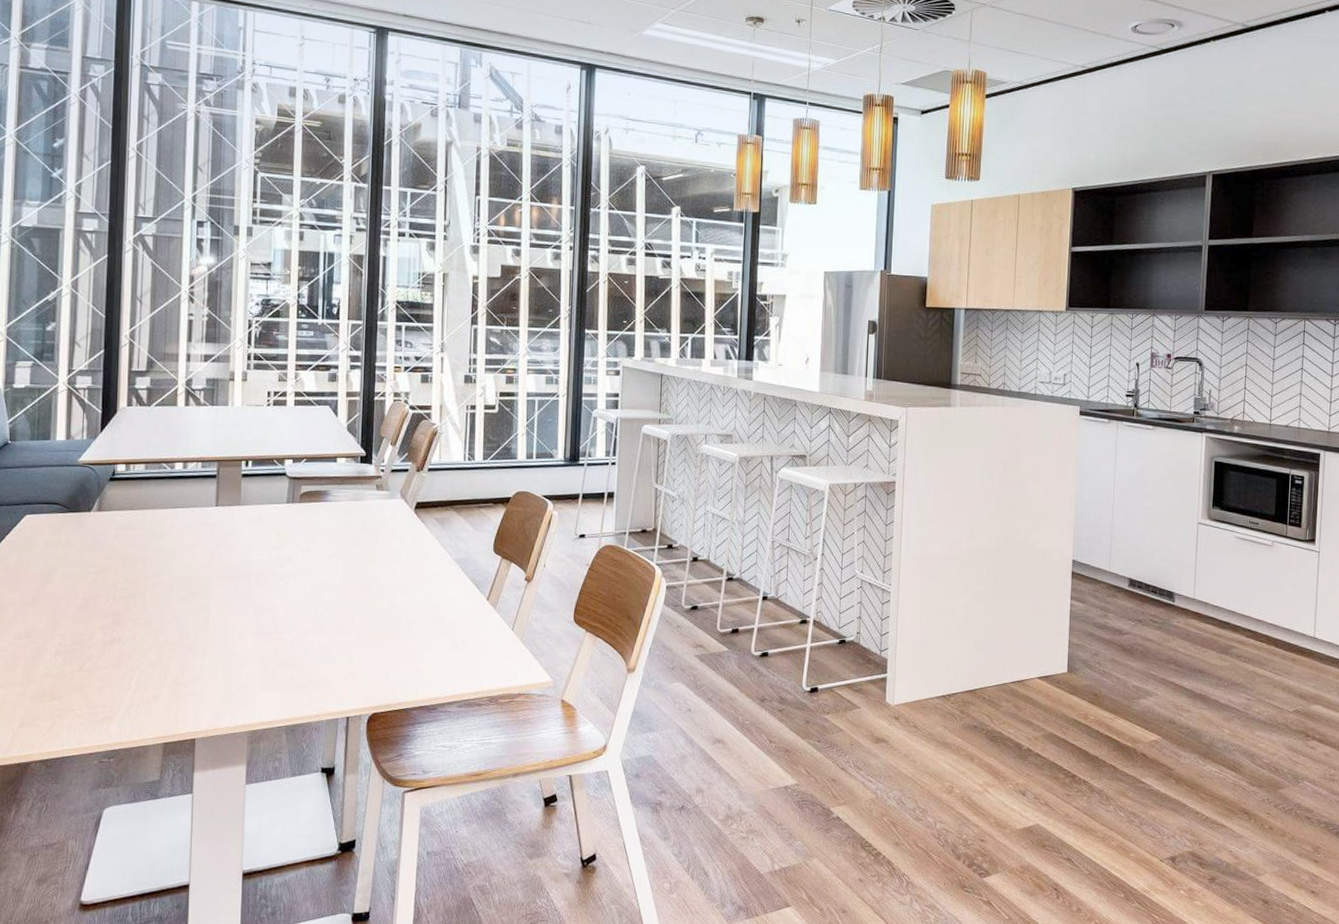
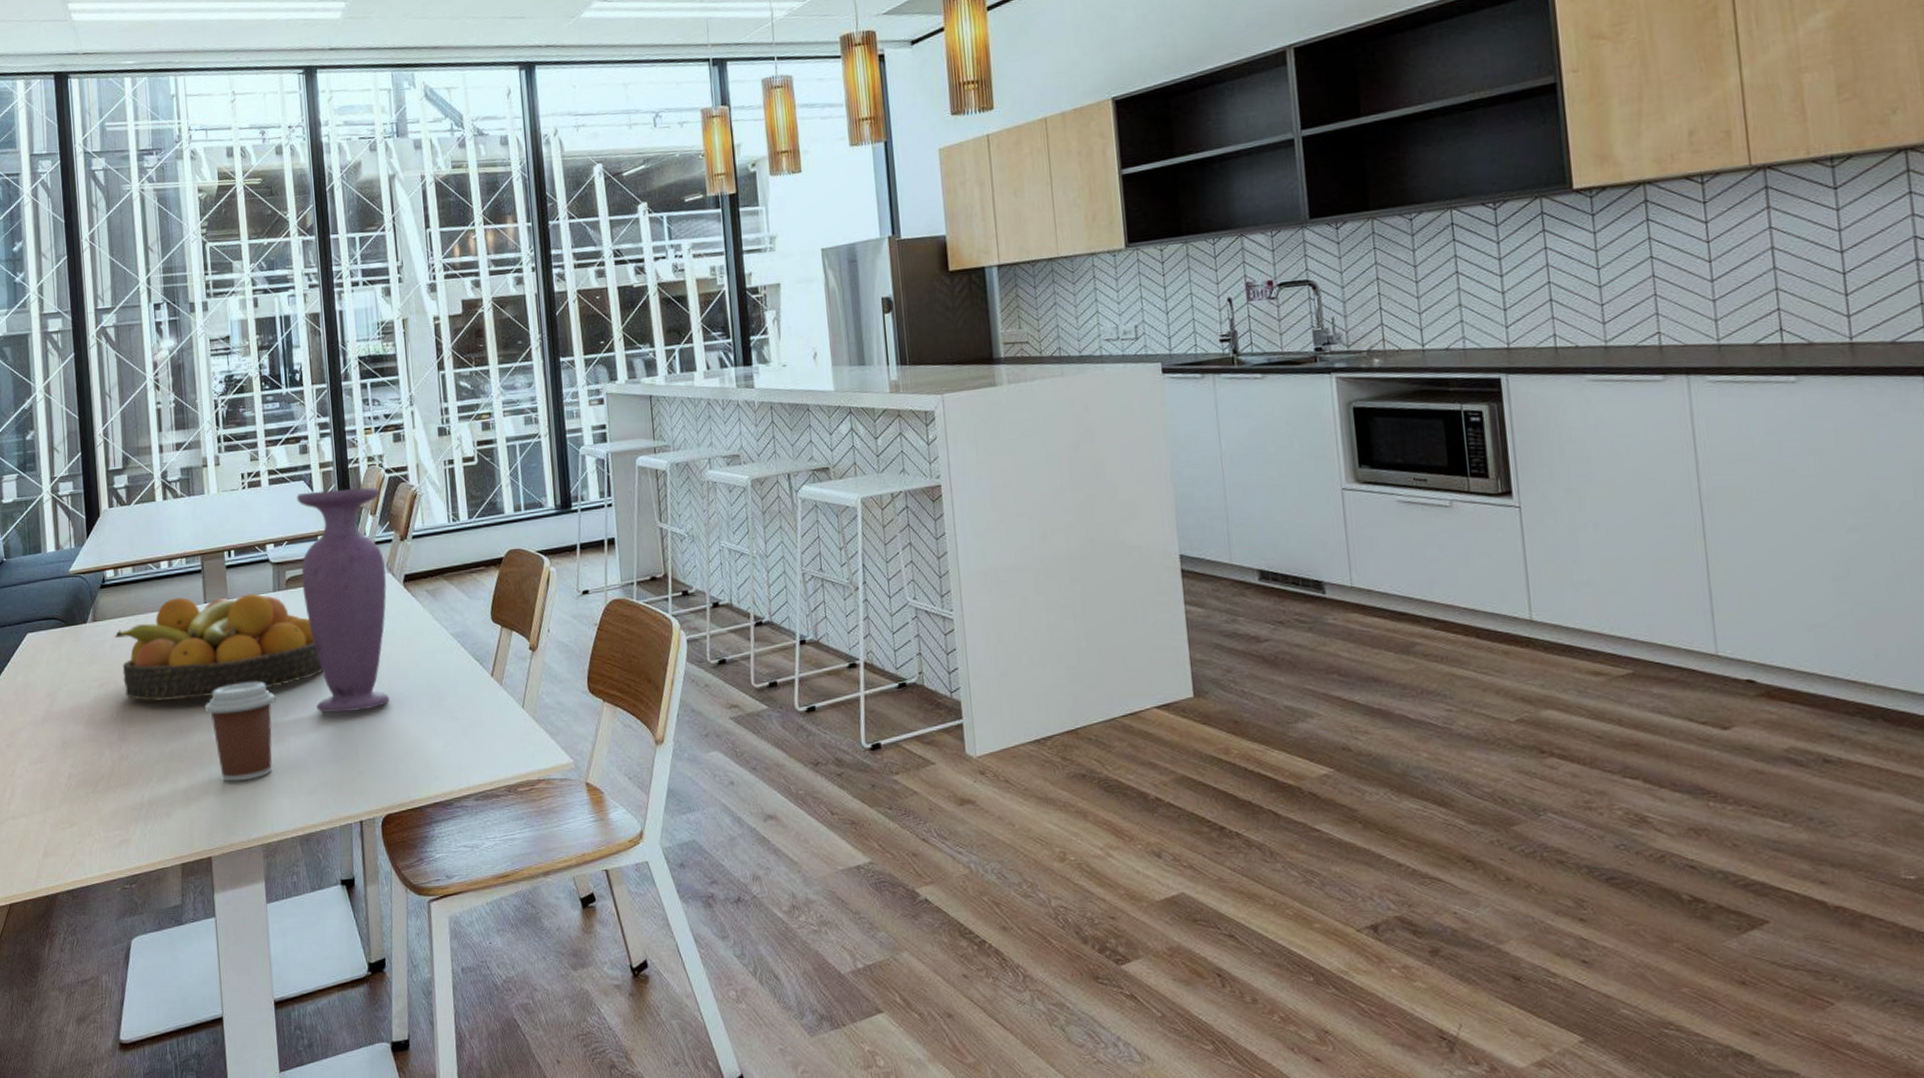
fruit bowl: none [119,498,327,593] -> present [114,593,322,701]
coffee cup: none [204,583,277,672] -> present [204,682,275,782]
vase: none [316,417,402,620] -> present [296,487,390,713]

